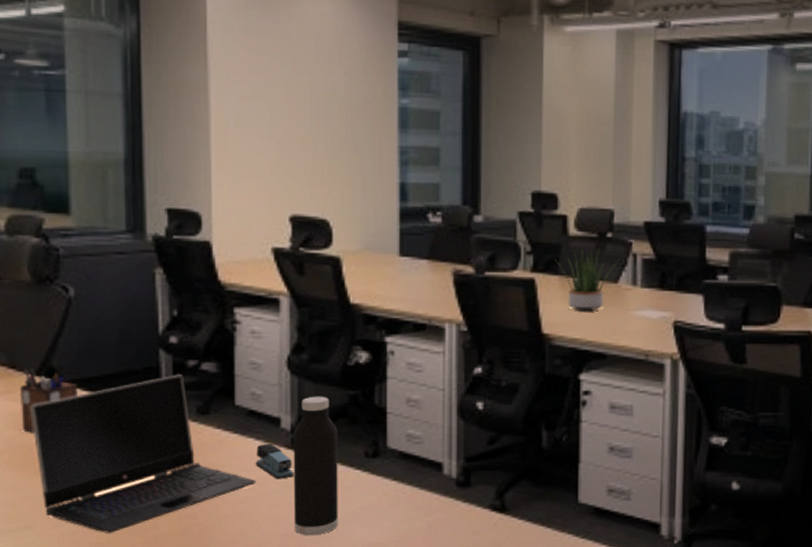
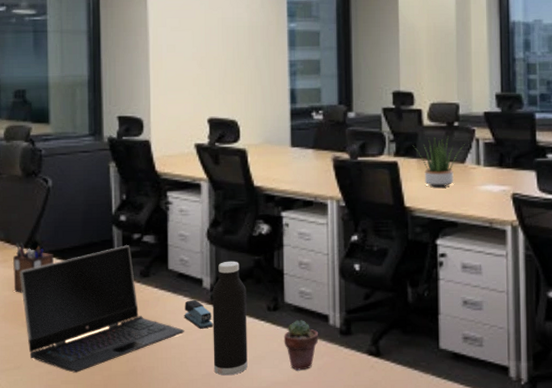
potted succulent: none [385,469,430,529] -> present [284,320,319,371]

